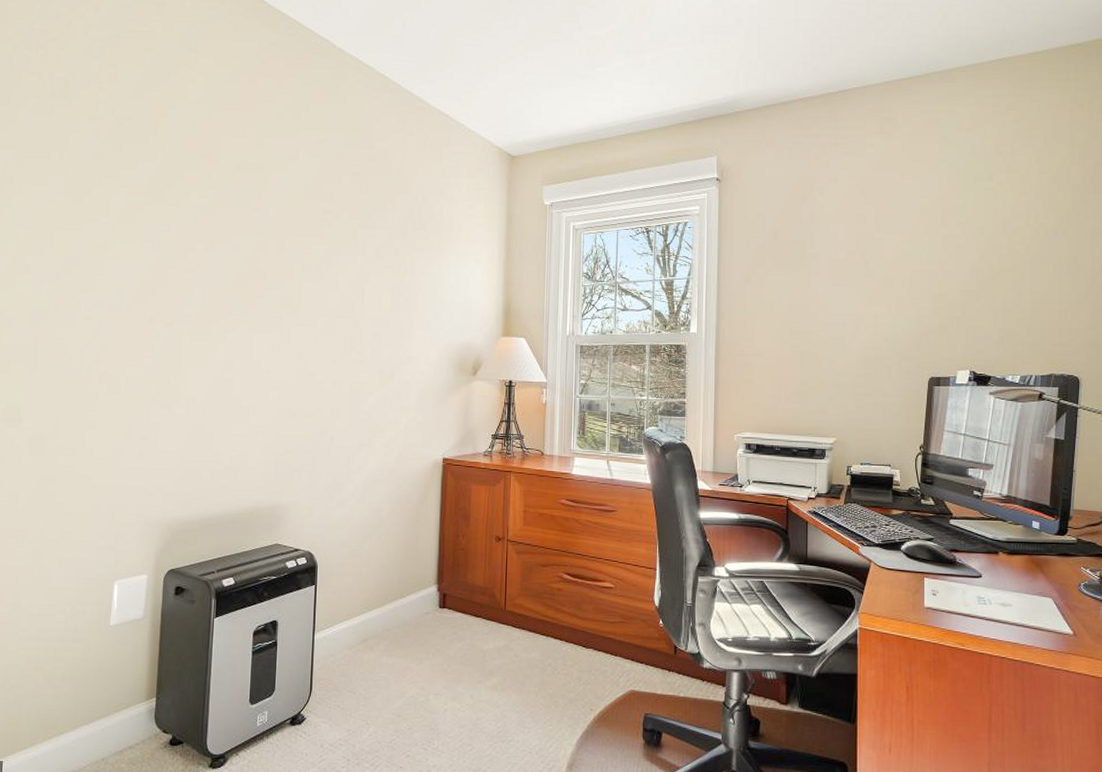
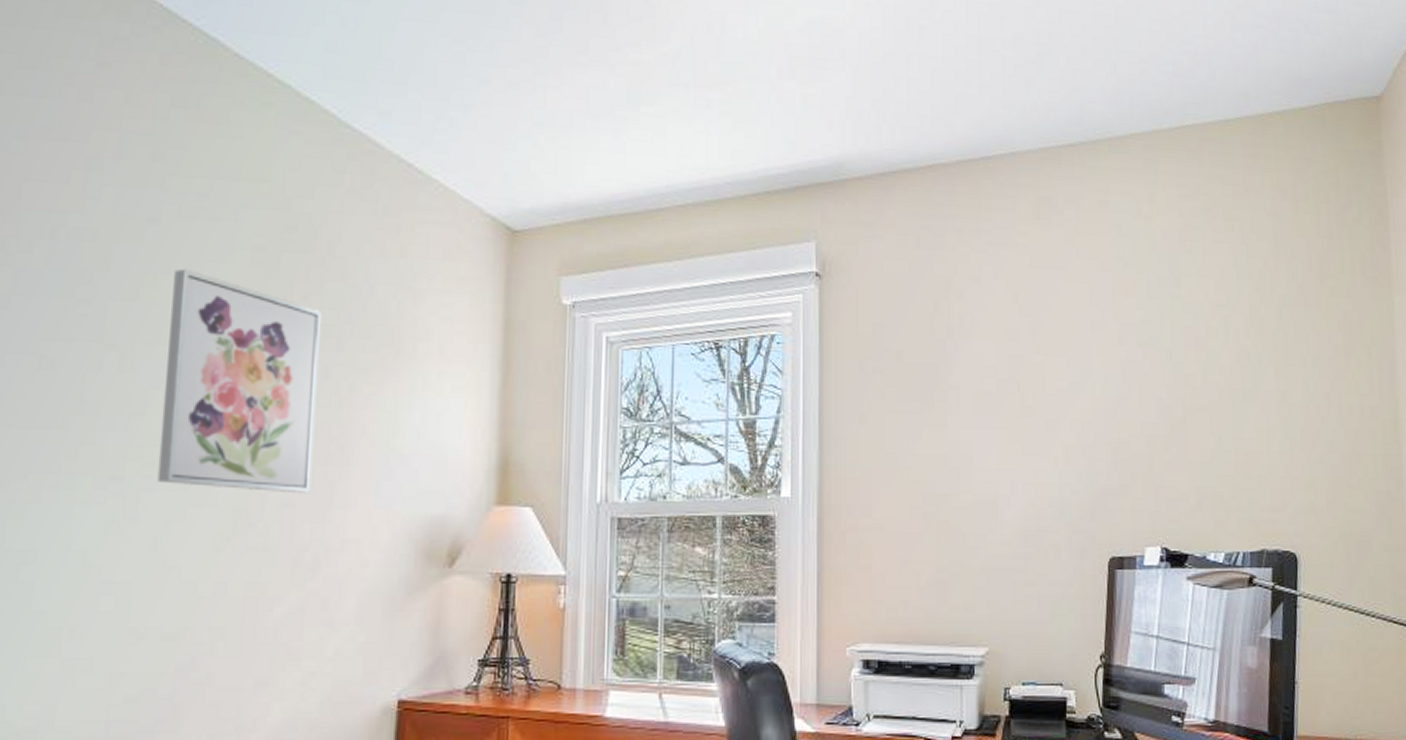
wall art: none [300,187,394,327] -> present [157,268,322,492]

